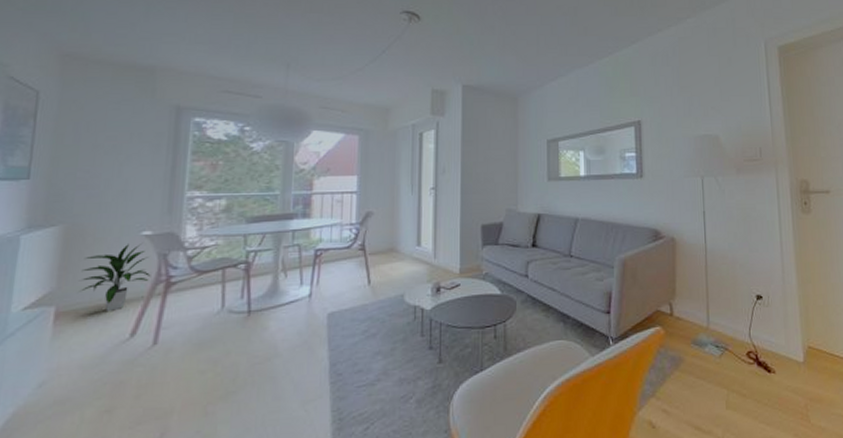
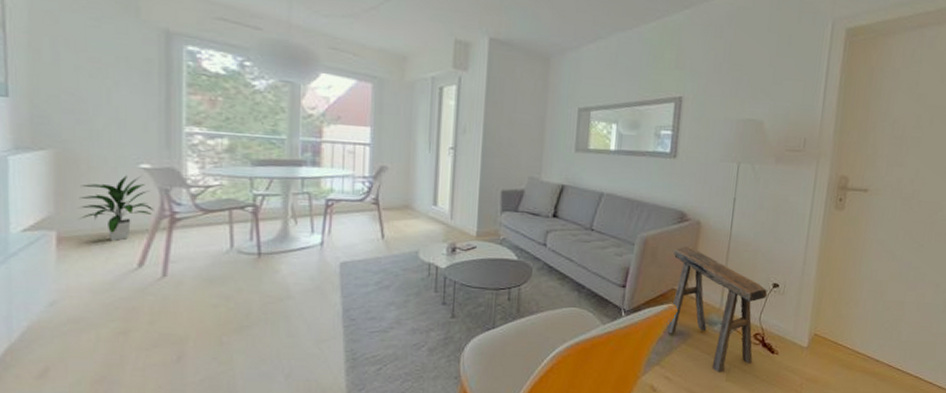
stool: none [652,264,753,400] -> present [666,246,768,372]

